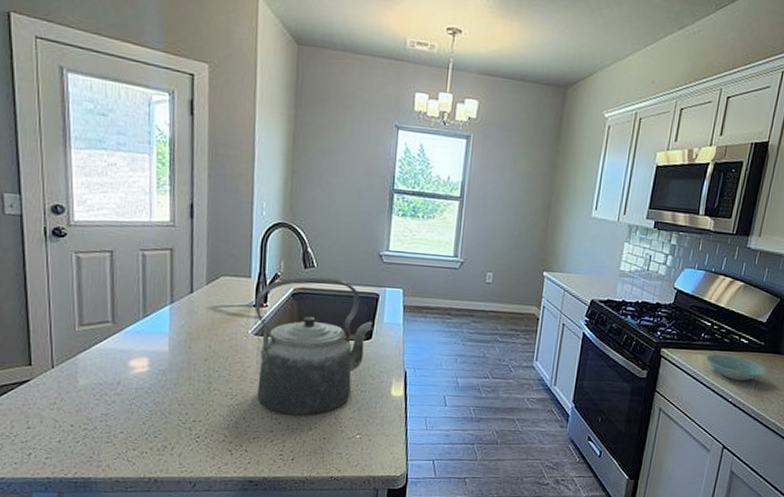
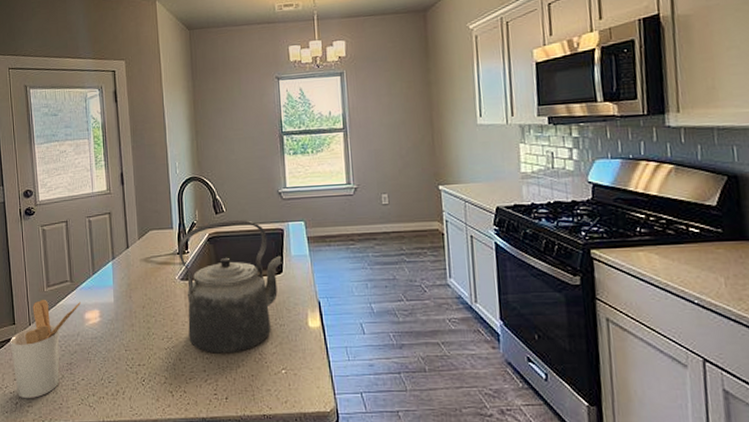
utensil holder: none [23,339,124,450] -> present [10,299,81,399]
bowl: present [705,353,768,381] -> none [649,248,738,277]

